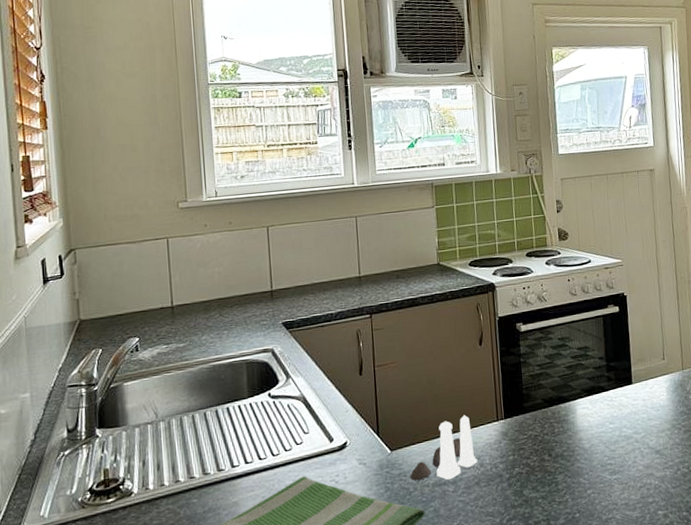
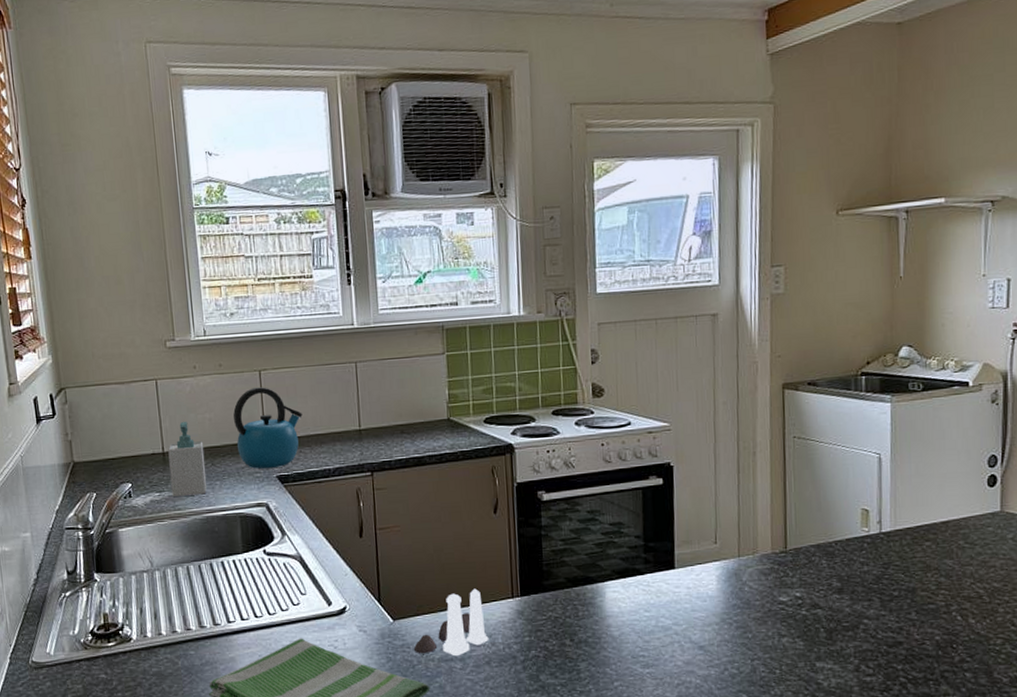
soap bottle: none [177,276,215,349] -> present [168,422,207,498]
kettle: none [242,241,307,317] -> present [233,387,303,469]

